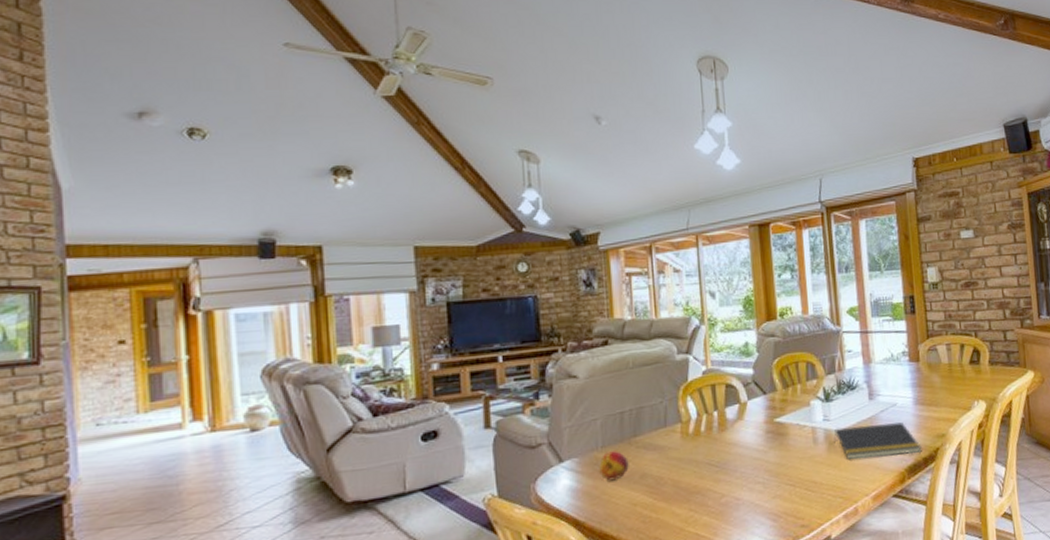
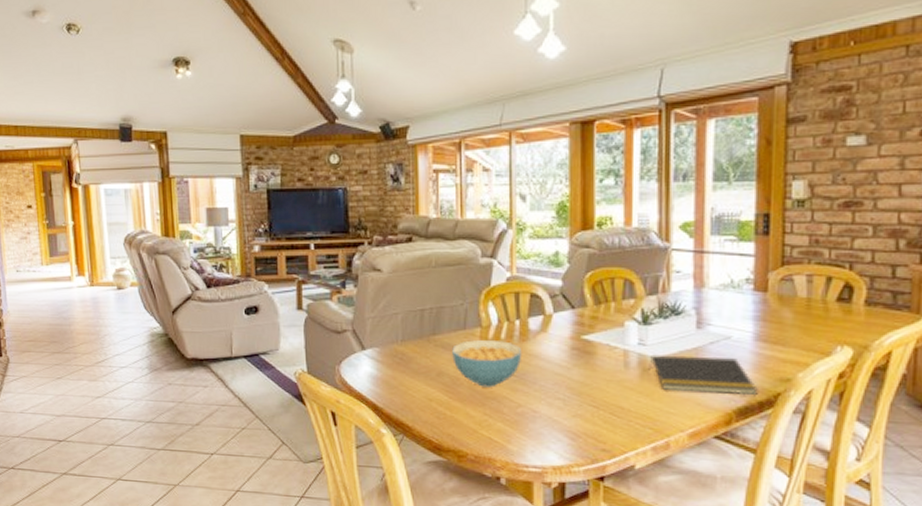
fruit: present [599,451,629,481] -> none [398,346,427,374]
cereal bowl: none [654,433,722,483] -> present [452,340,522,387]

